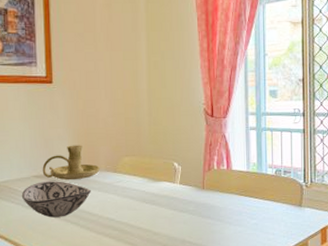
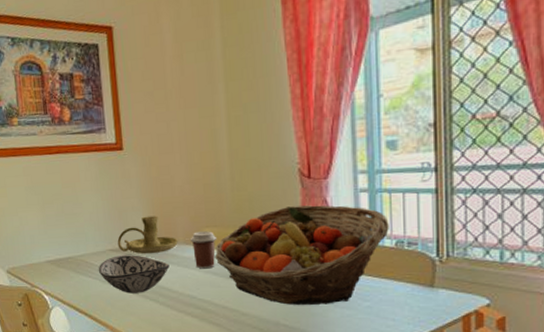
coffee cup: none [110,160,134,194] -> present [189,231,216,269]
fruit basket: none [132,139,271,224] -> present [214,205,389,305]

